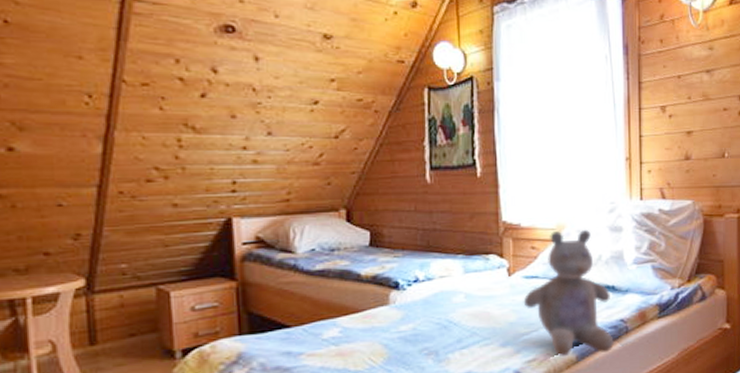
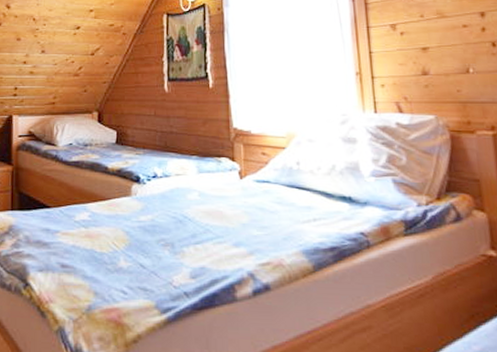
stuffed bear: present [523,229,614,358] -> none [255,138,354,265]

